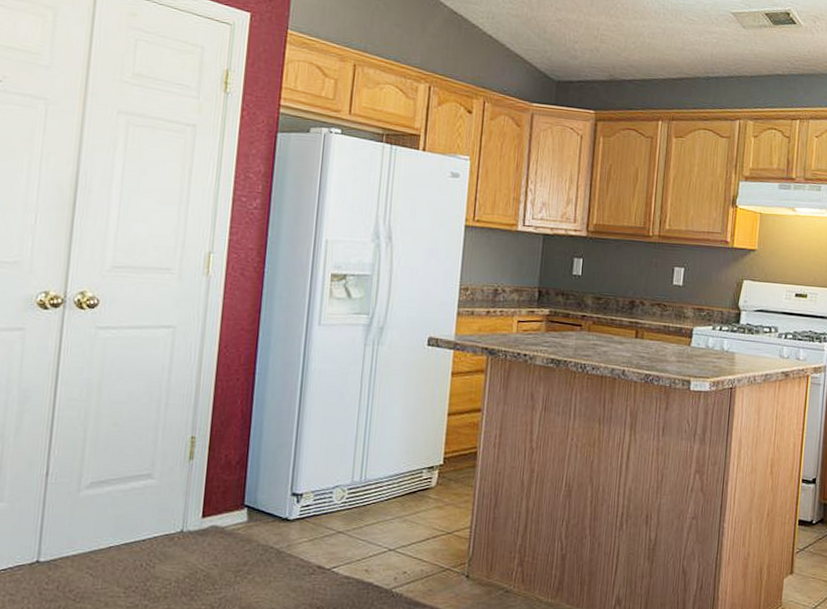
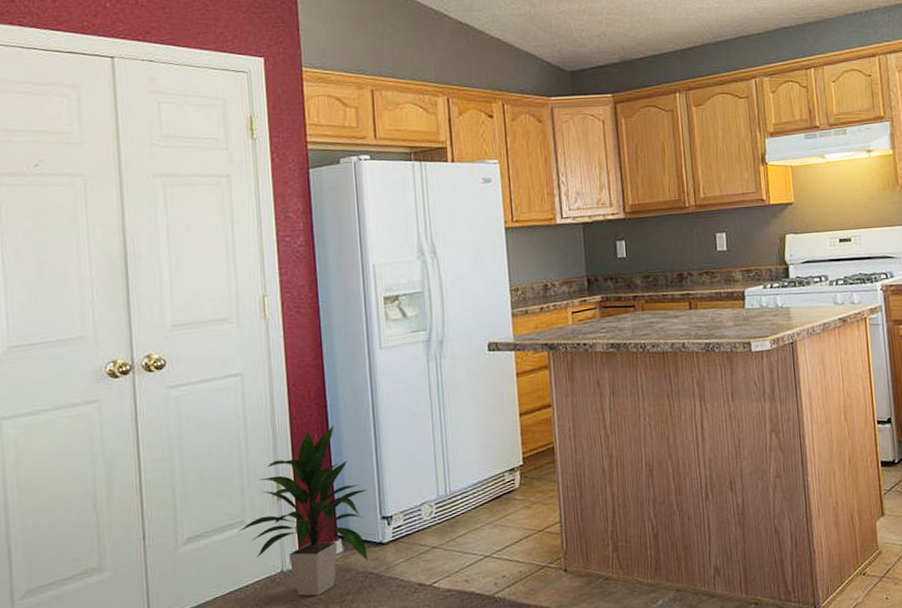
indoor plant: none [144,393,283,561] -> present [238,424,368,596]

